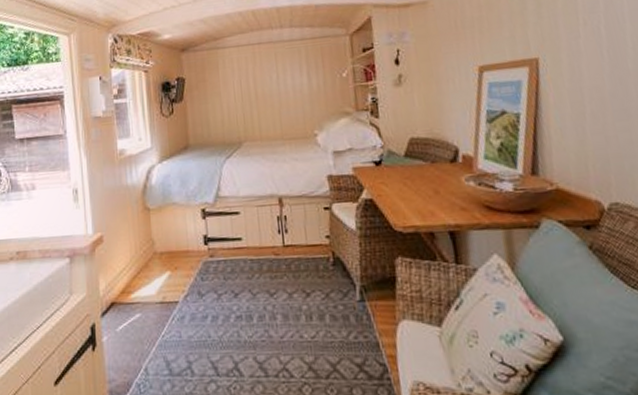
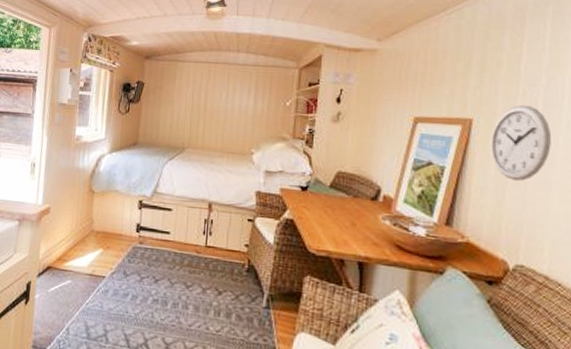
wall clock: none [560,34,623,115] -> present [490,104,551,181]

